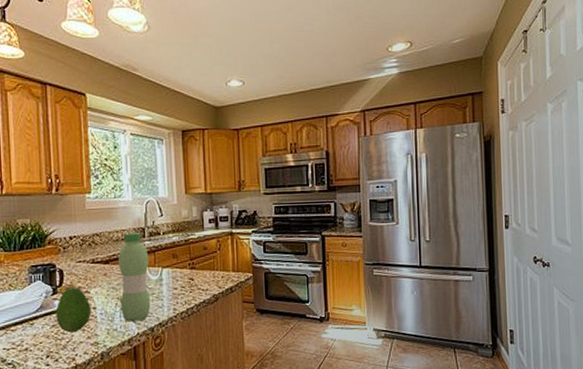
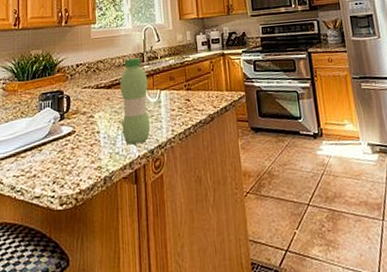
fruit: present [55,287,92,333] -> none [62,112,95,158]

